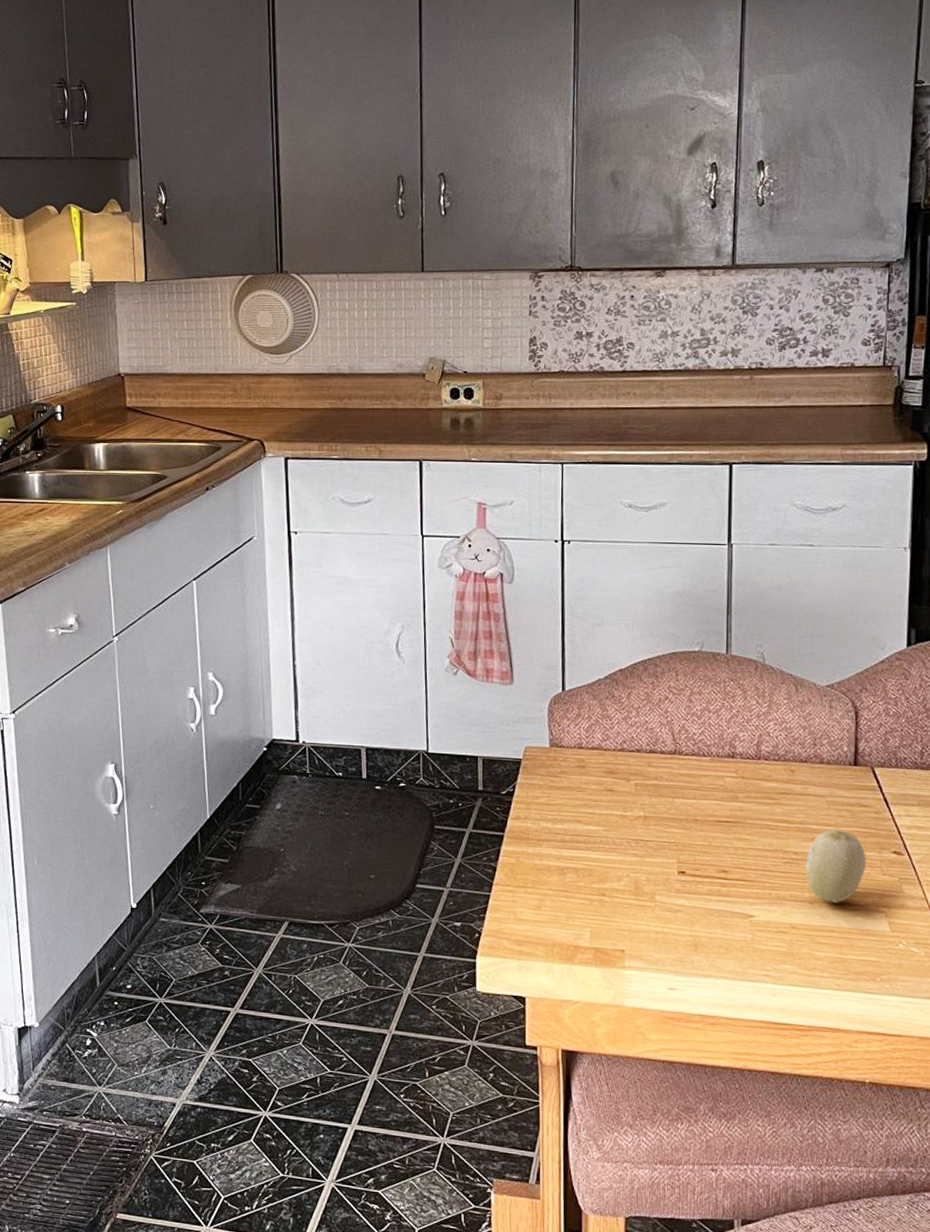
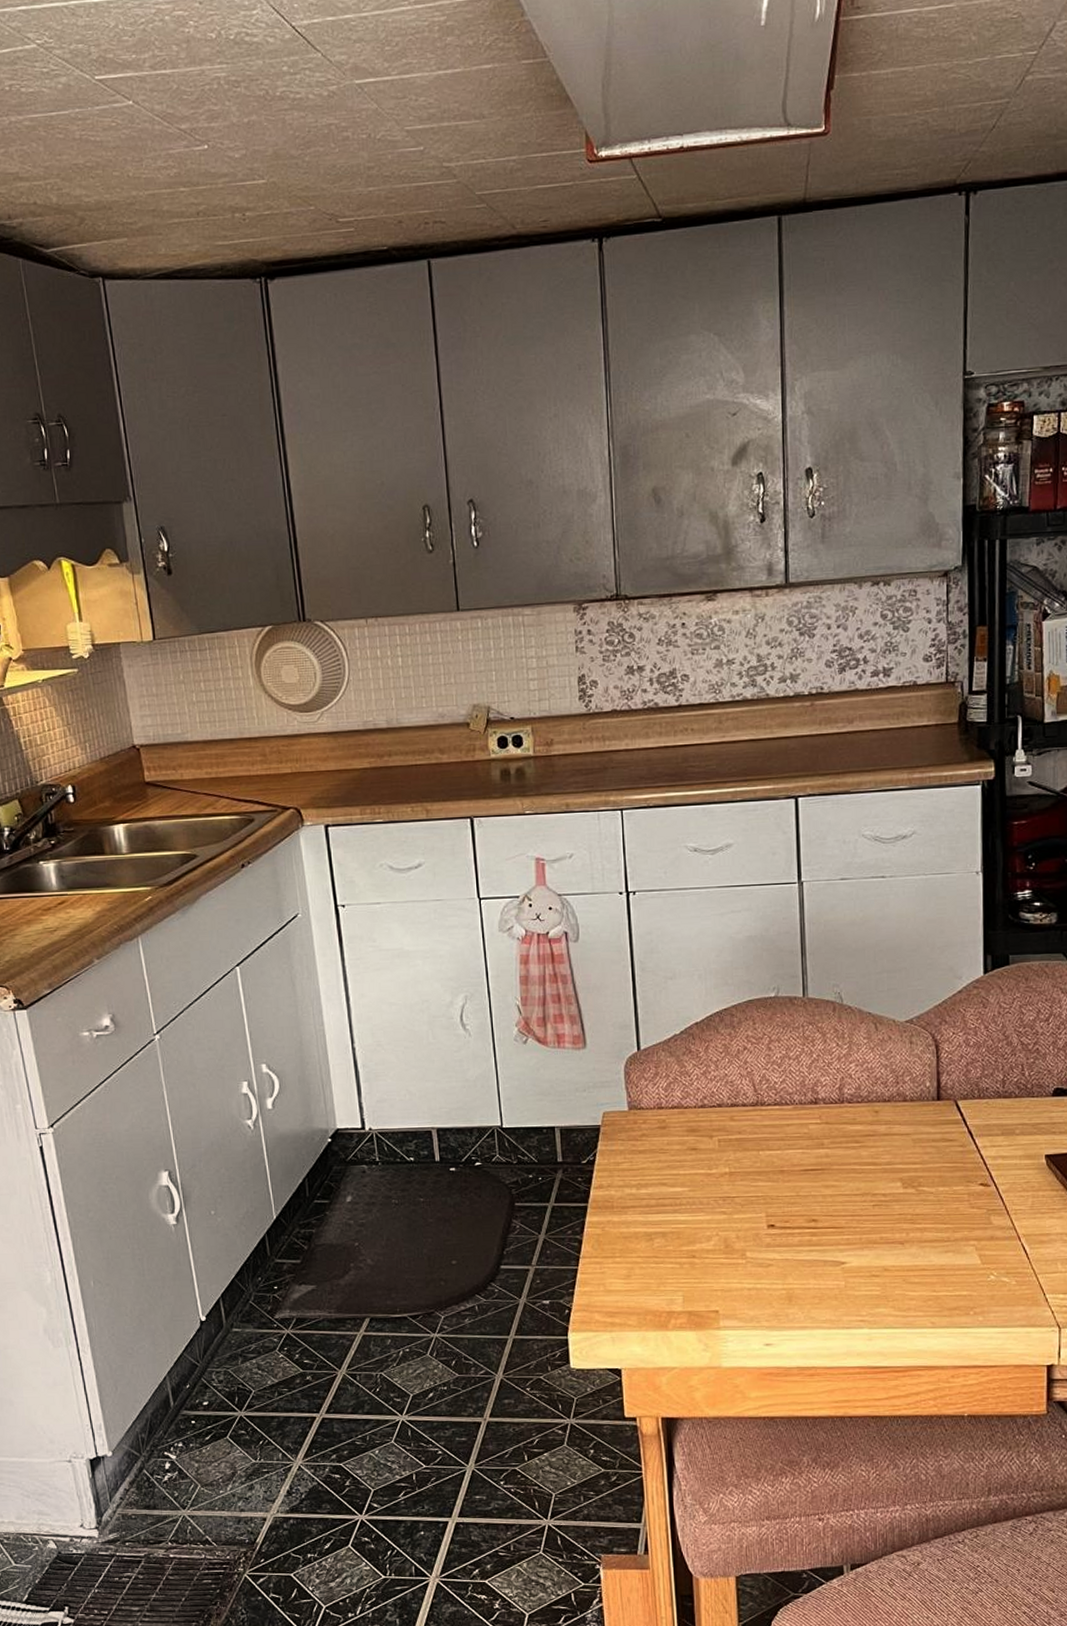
fruit: present [805,829,867,903] -> none [894,1167,955,1241]

